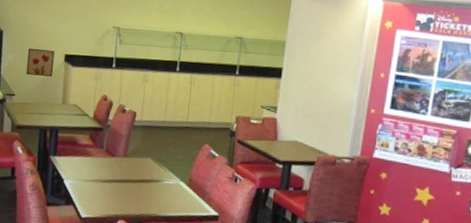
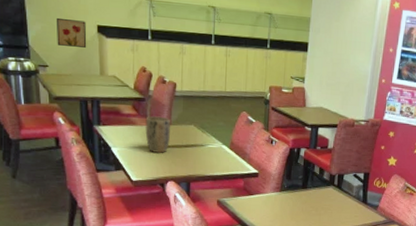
plant pot: none [99,147,127,188] -> present [145,116,171,153]

